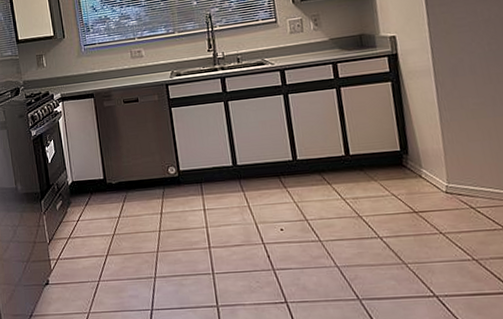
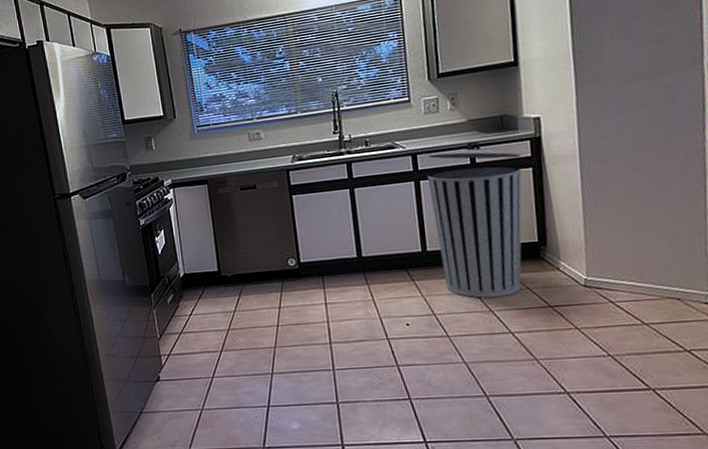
trash can: none [295,58,387,204] -> present [427,141,522,298]

